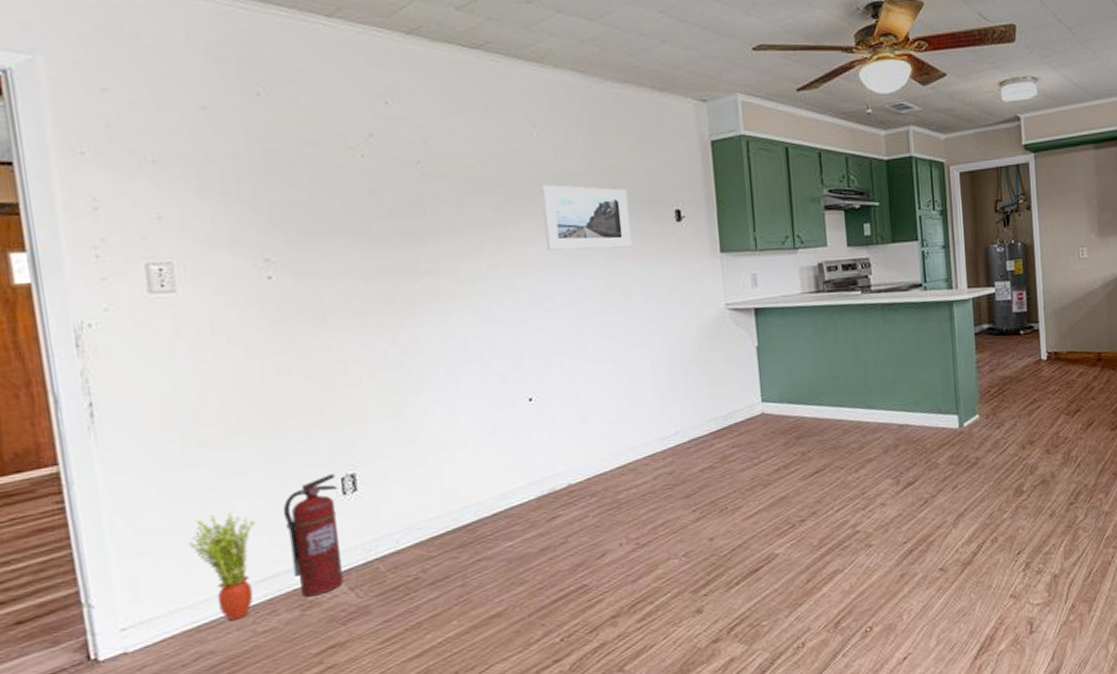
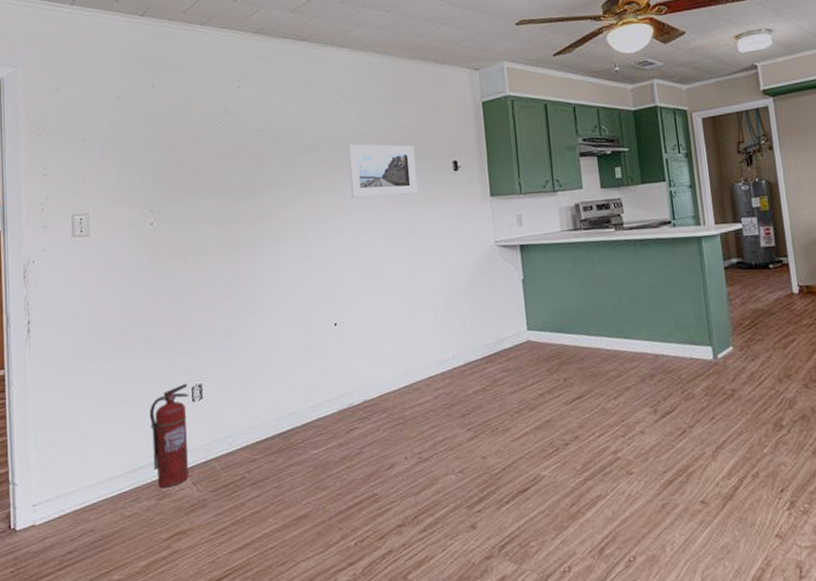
potted plant: present [189,513,257,621] -> none [83,413,130,504]

